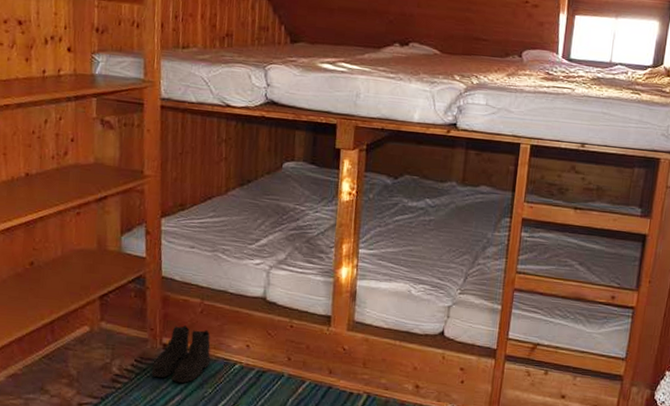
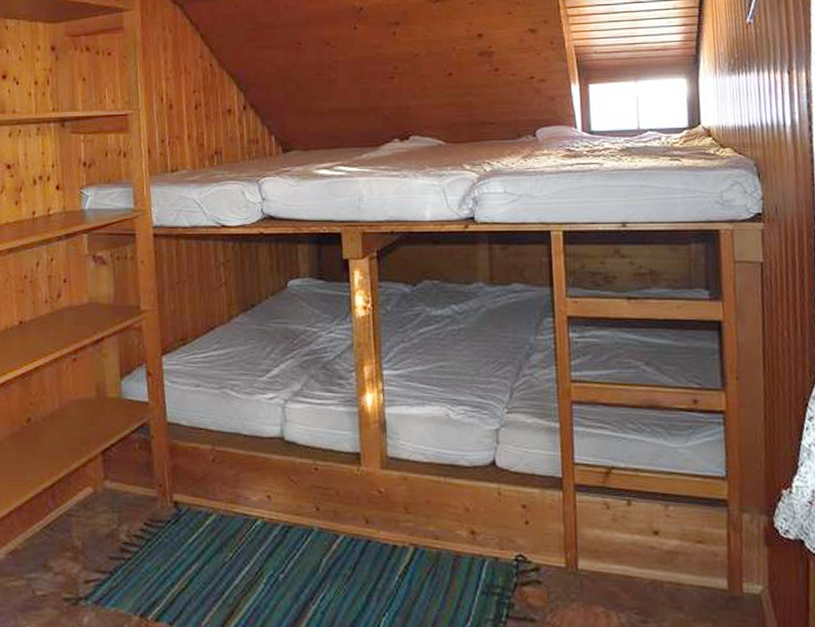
boots: present [152,325,211,383] -> none [164,477,228,547]

